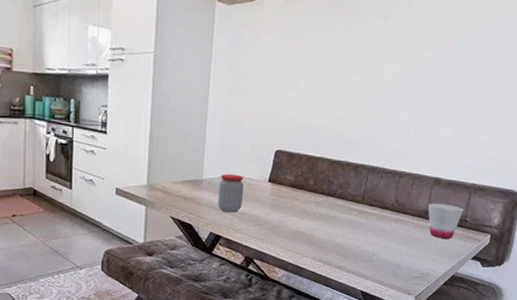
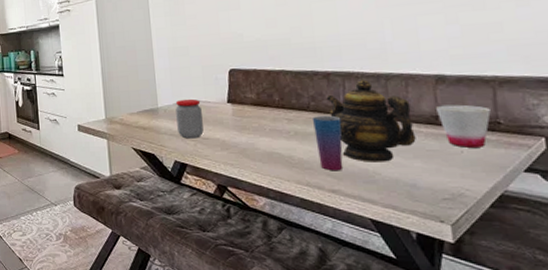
cup: none [334,202,359,251] -> present [313,115,343,171]
teapot: none [351,175,412,246] -> present [326,80,416,162]

